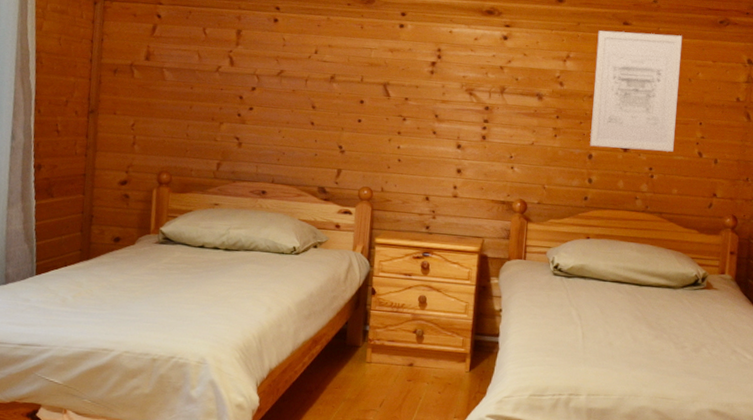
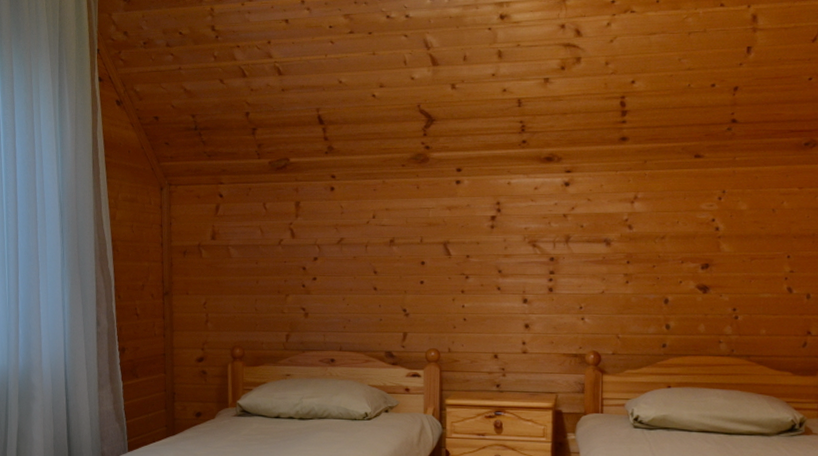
wall art: present [590,30,682,152] -> none [665,163,762,291]

